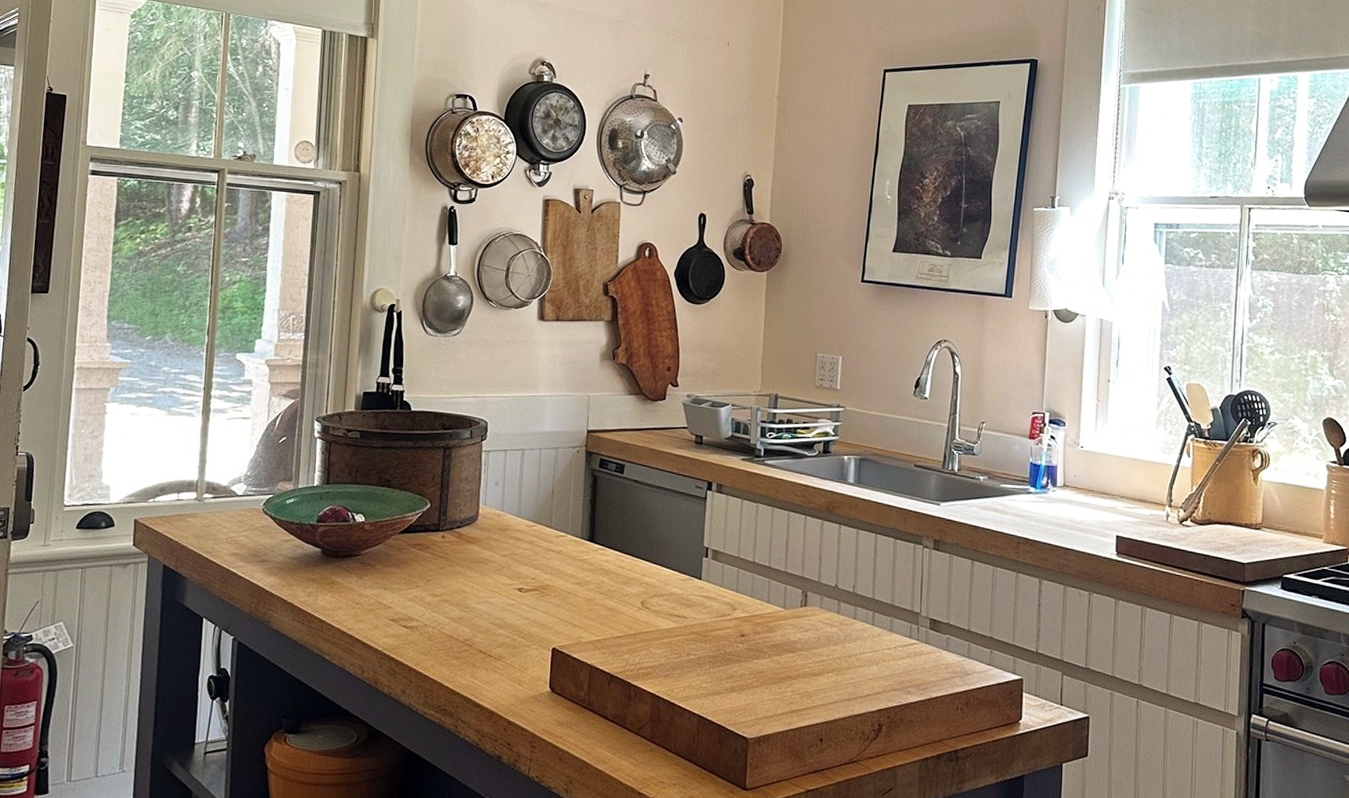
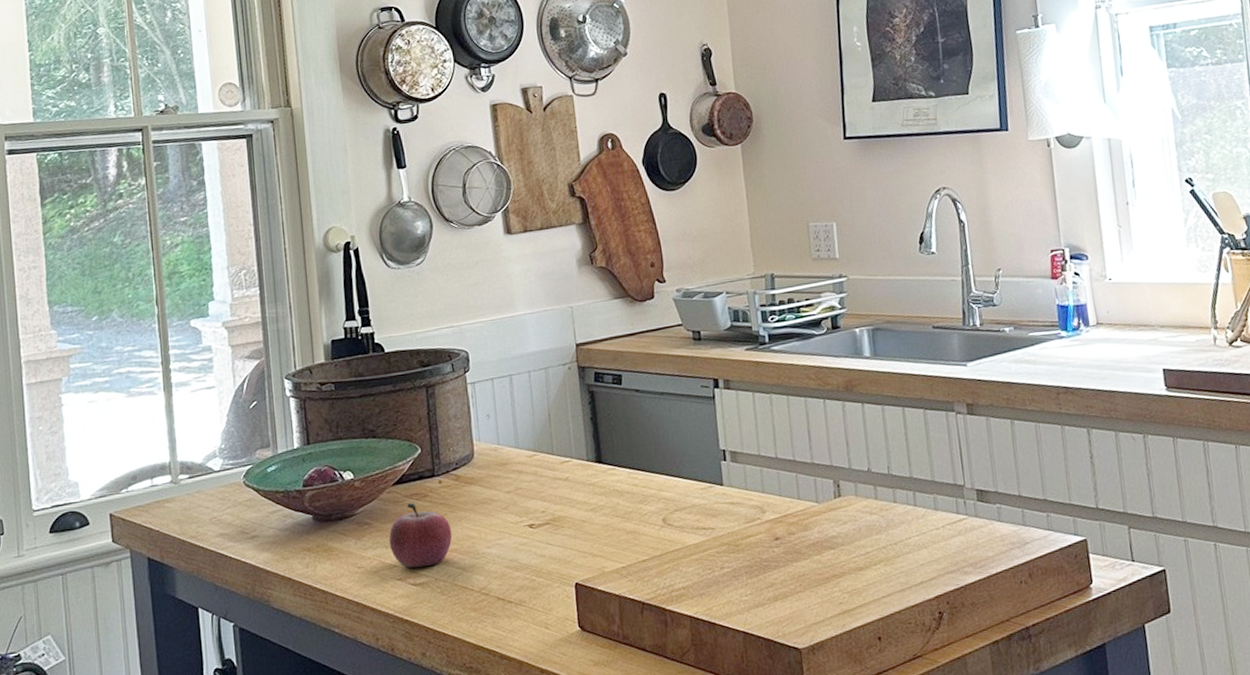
fruit: none [387,552,447,612] -> present [388,503,453,568]

